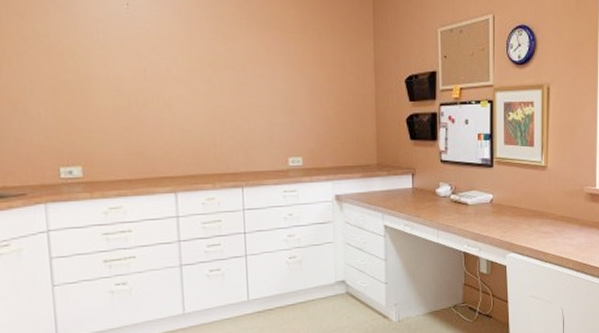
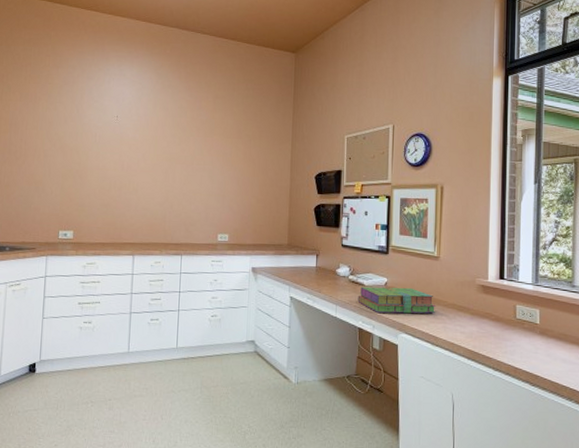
stack of books: none [461,202,545,233] -> present [357,286,436,314]

